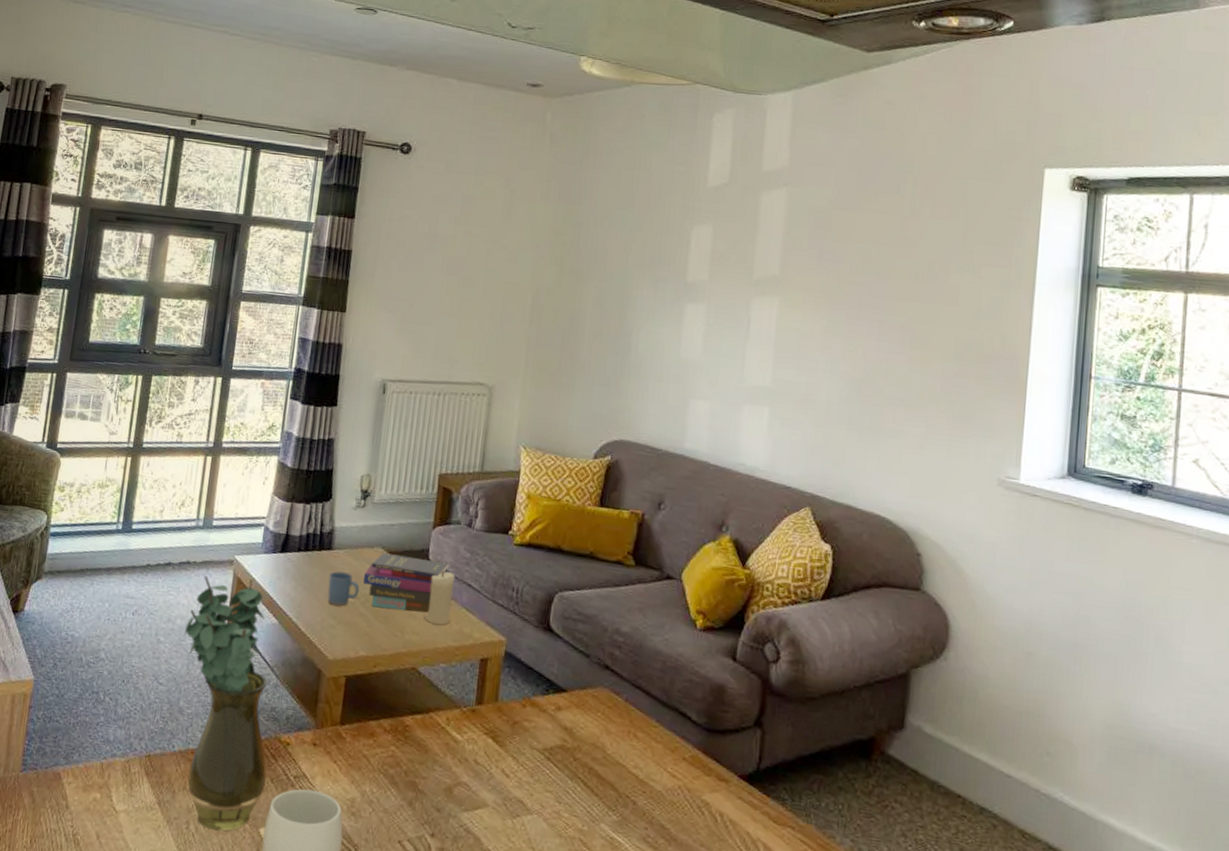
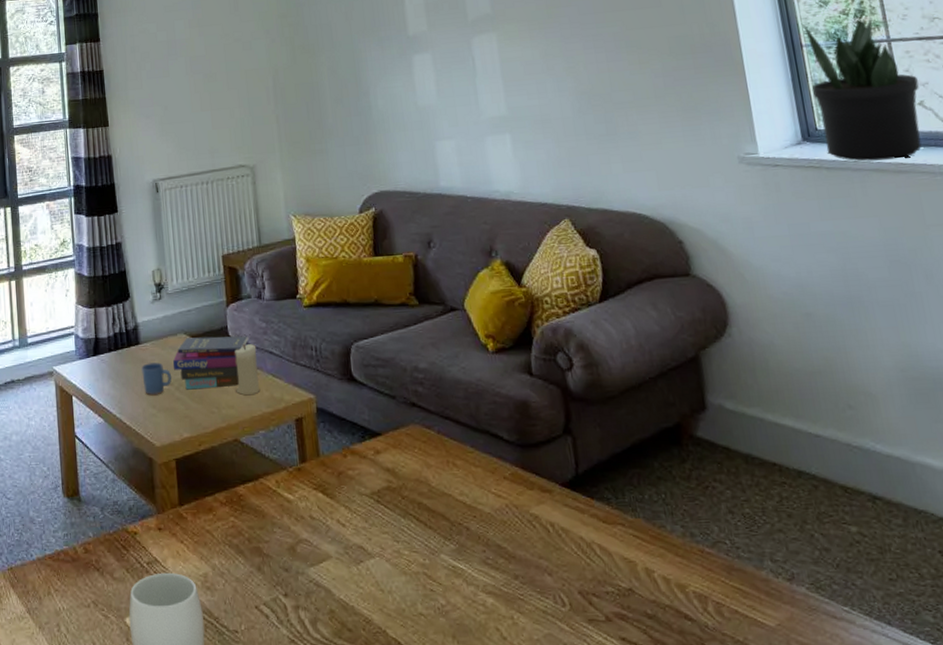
vase: present [184,575,268,831] -> none [21,385,123,628]
planter: none [1089,356,1199,514] -> present [804,17,922,162]

